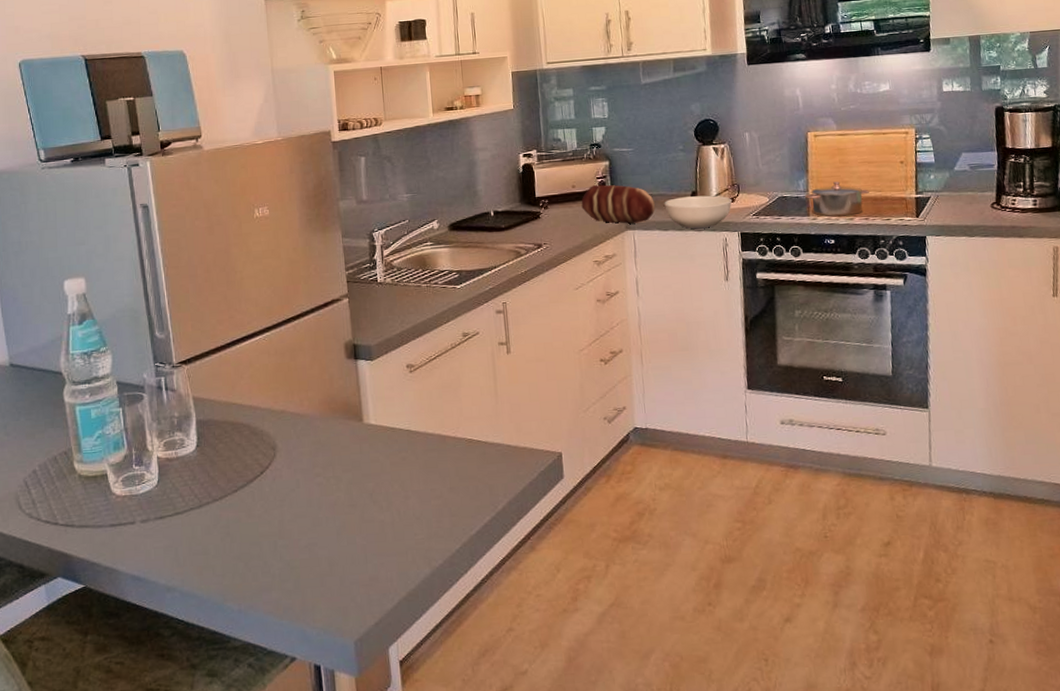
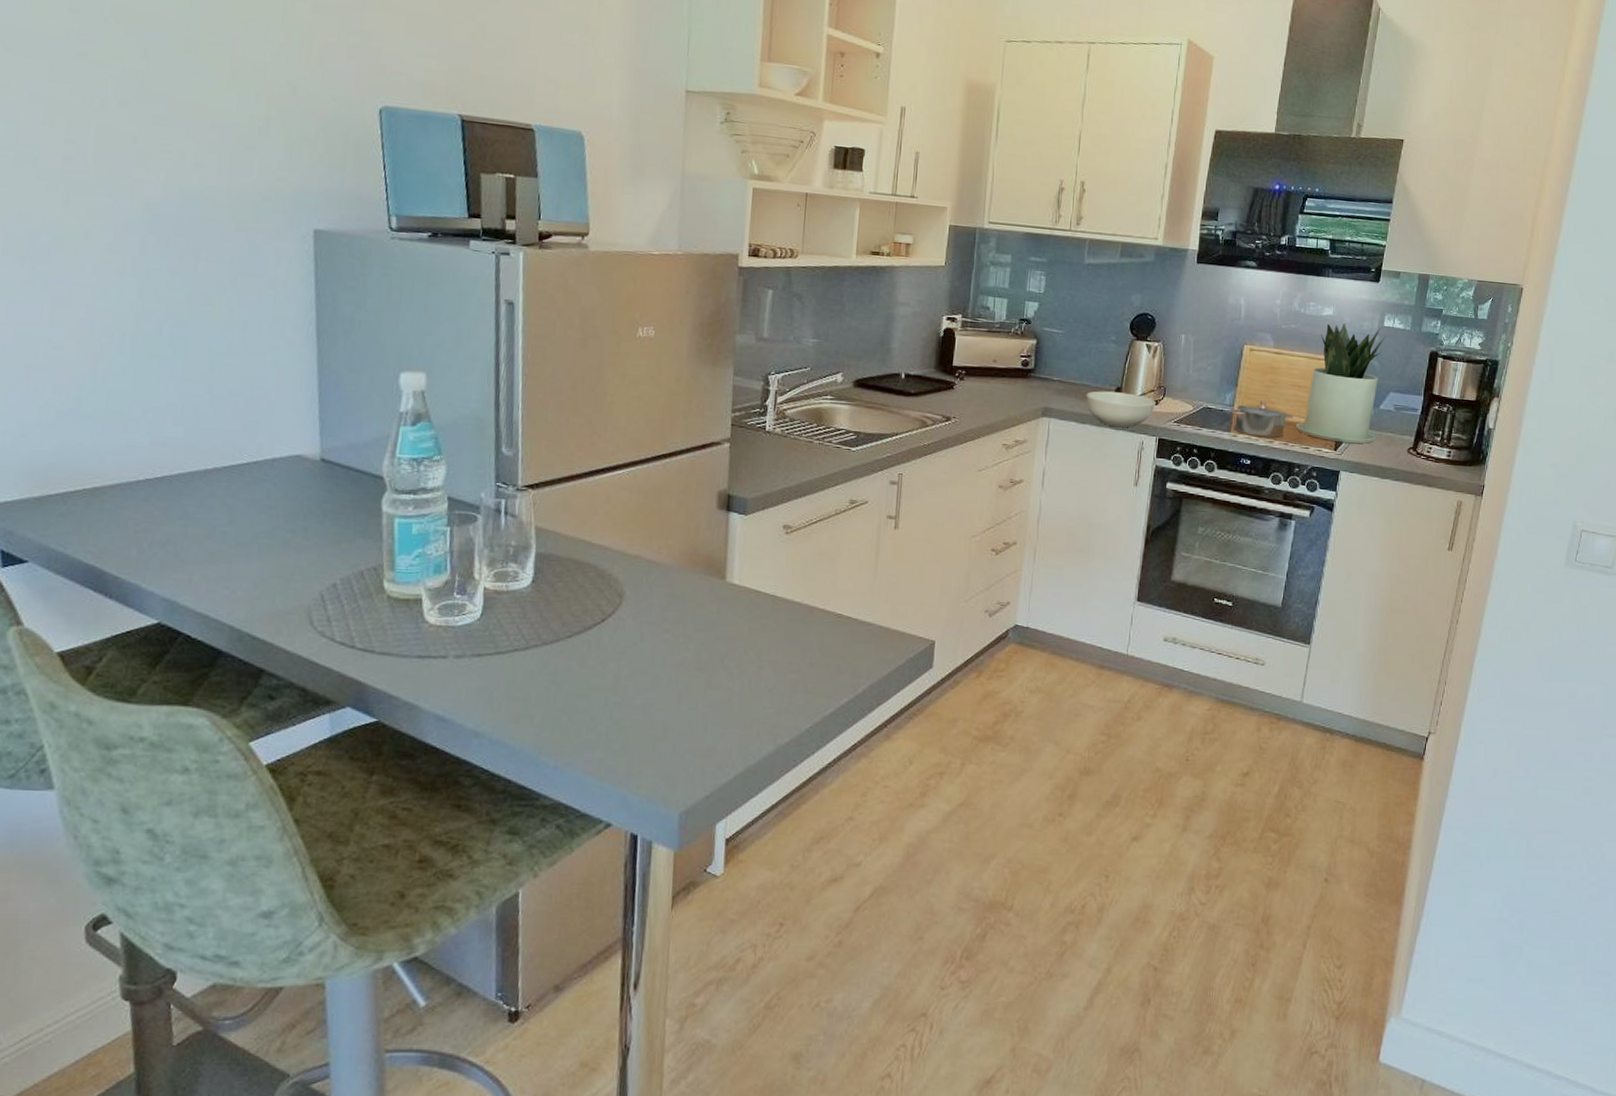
bread loaf: present [581,184,655,224] -> none [999,362,1076,411]
planter: none [873,94,957,210] -> present [1295,323,1386,444]

